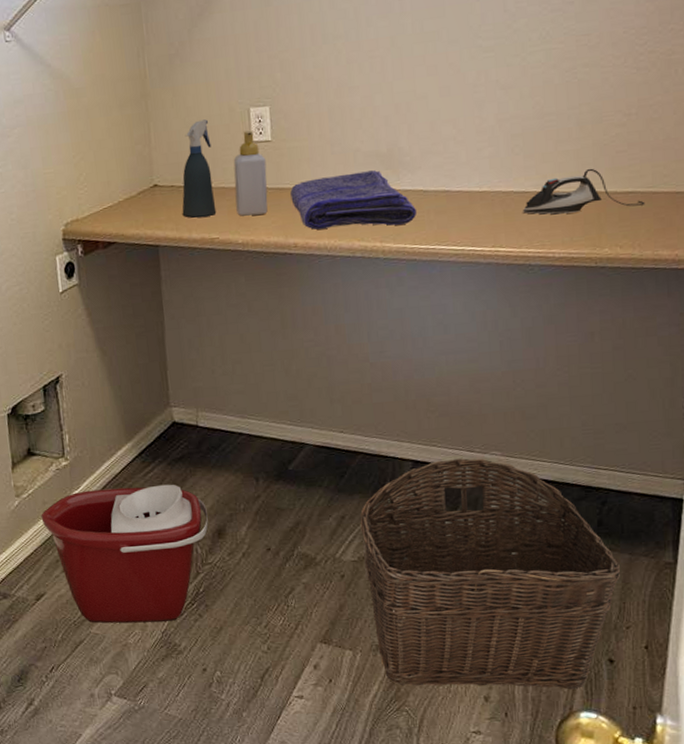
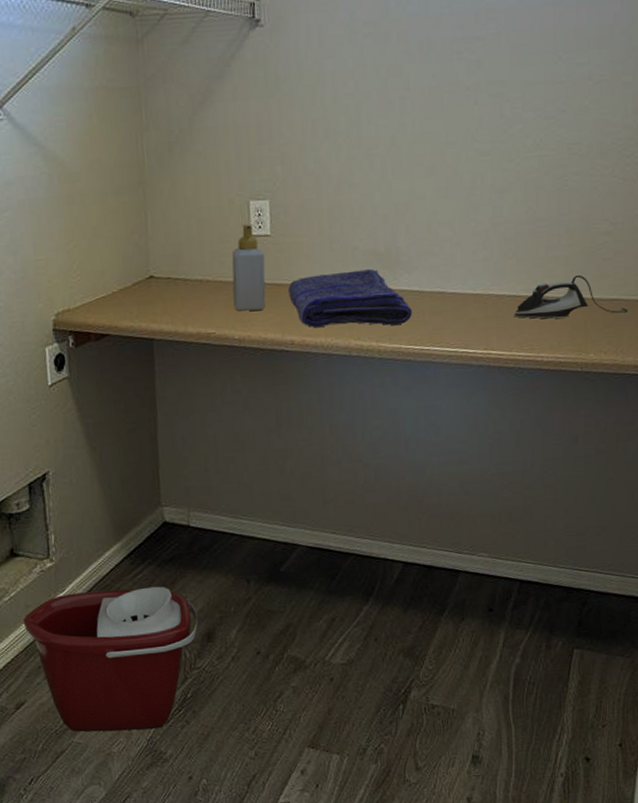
spray bottle: present [182,119,217,218] -> none [178,211,214,311]
wicker basket: present [360,458,620,690] -> none [350,559,597,789]

